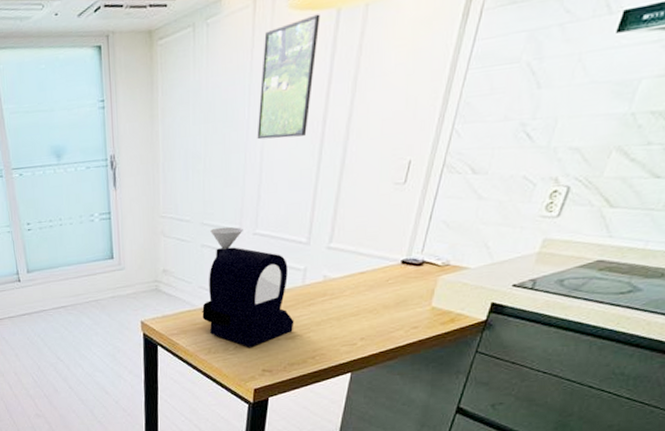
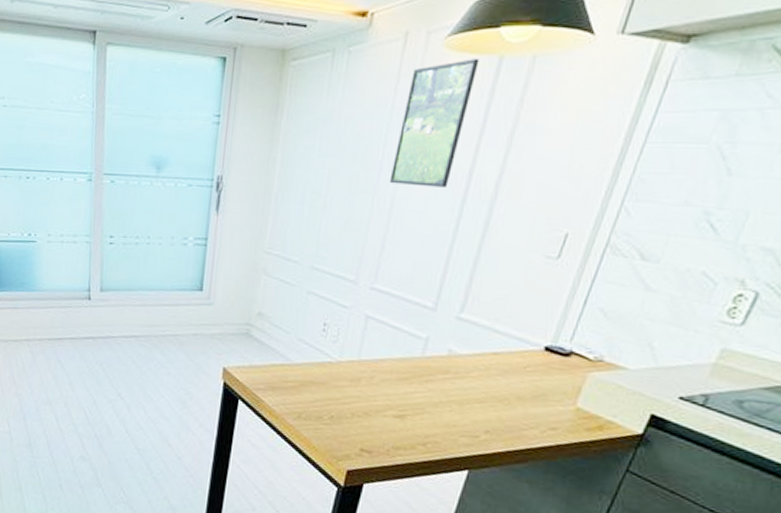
coffee roaster: present [201,226,294,347] -> none [296,274,407,420]

